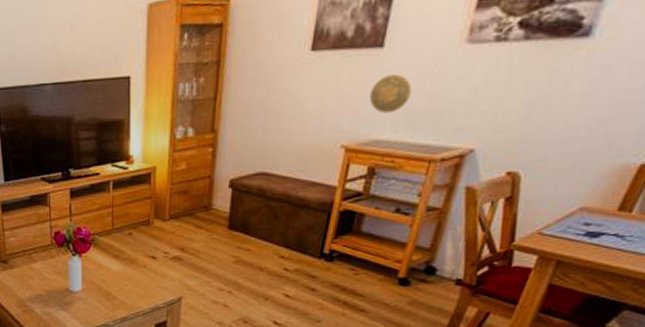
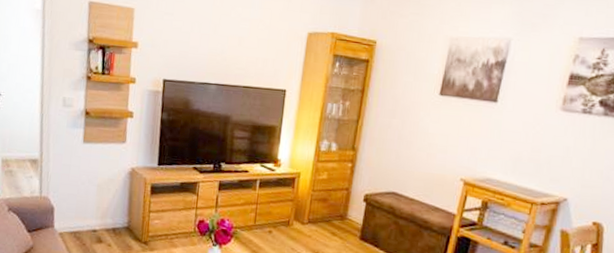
decorative plate: present [369,74,412,113] -> none [484,125,519,158]

